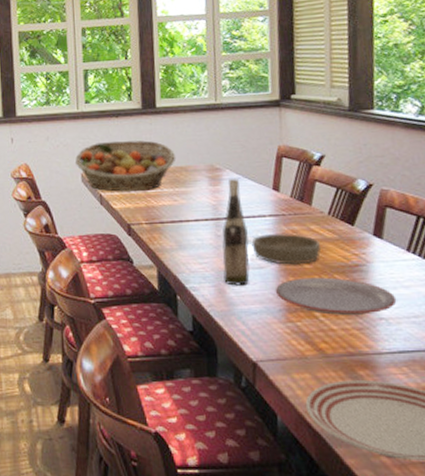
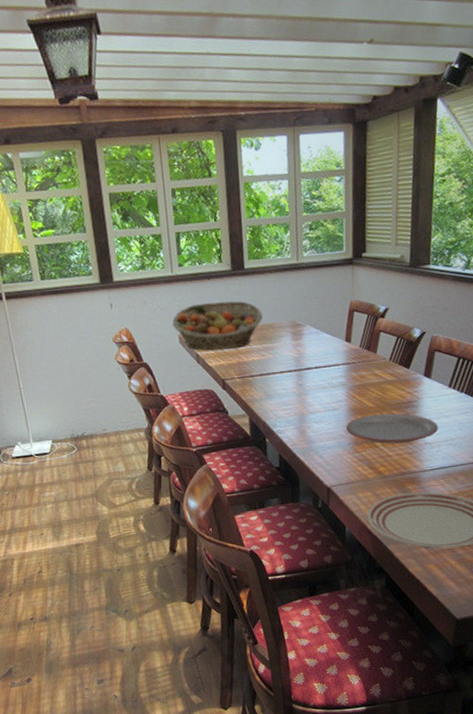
wine bottle: present [222,179,250,286] -> none [303,333,326,427]
bowl: present [251,232,321,265] -> none [327,378,382,406]

